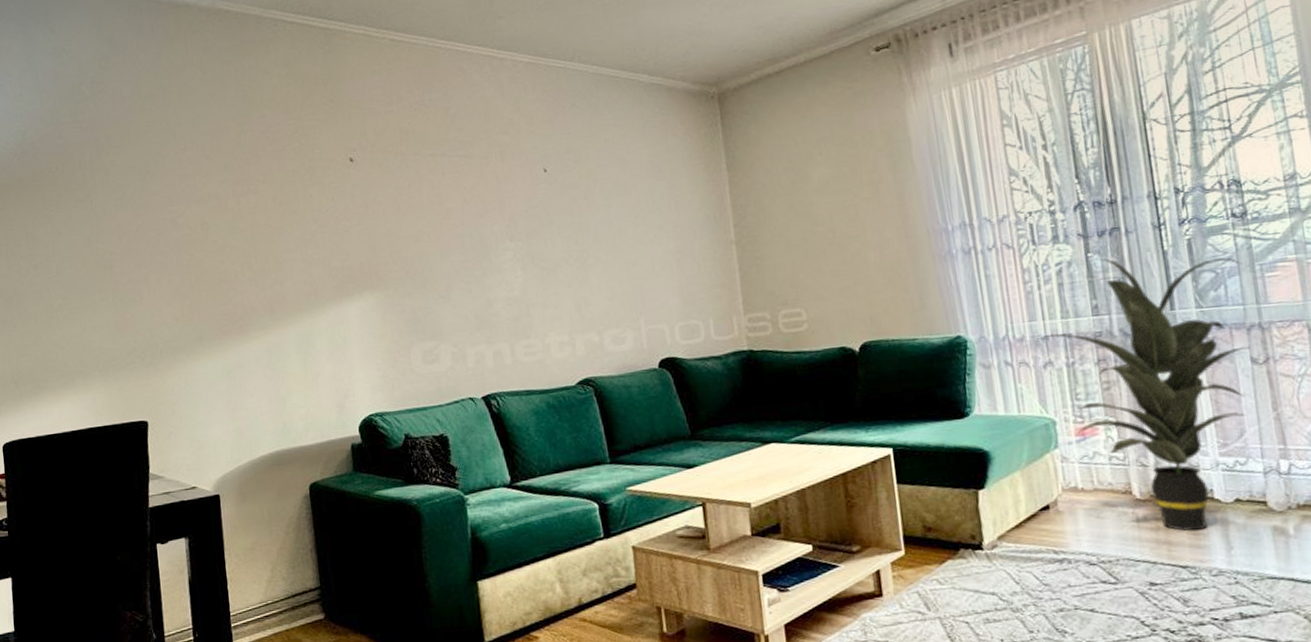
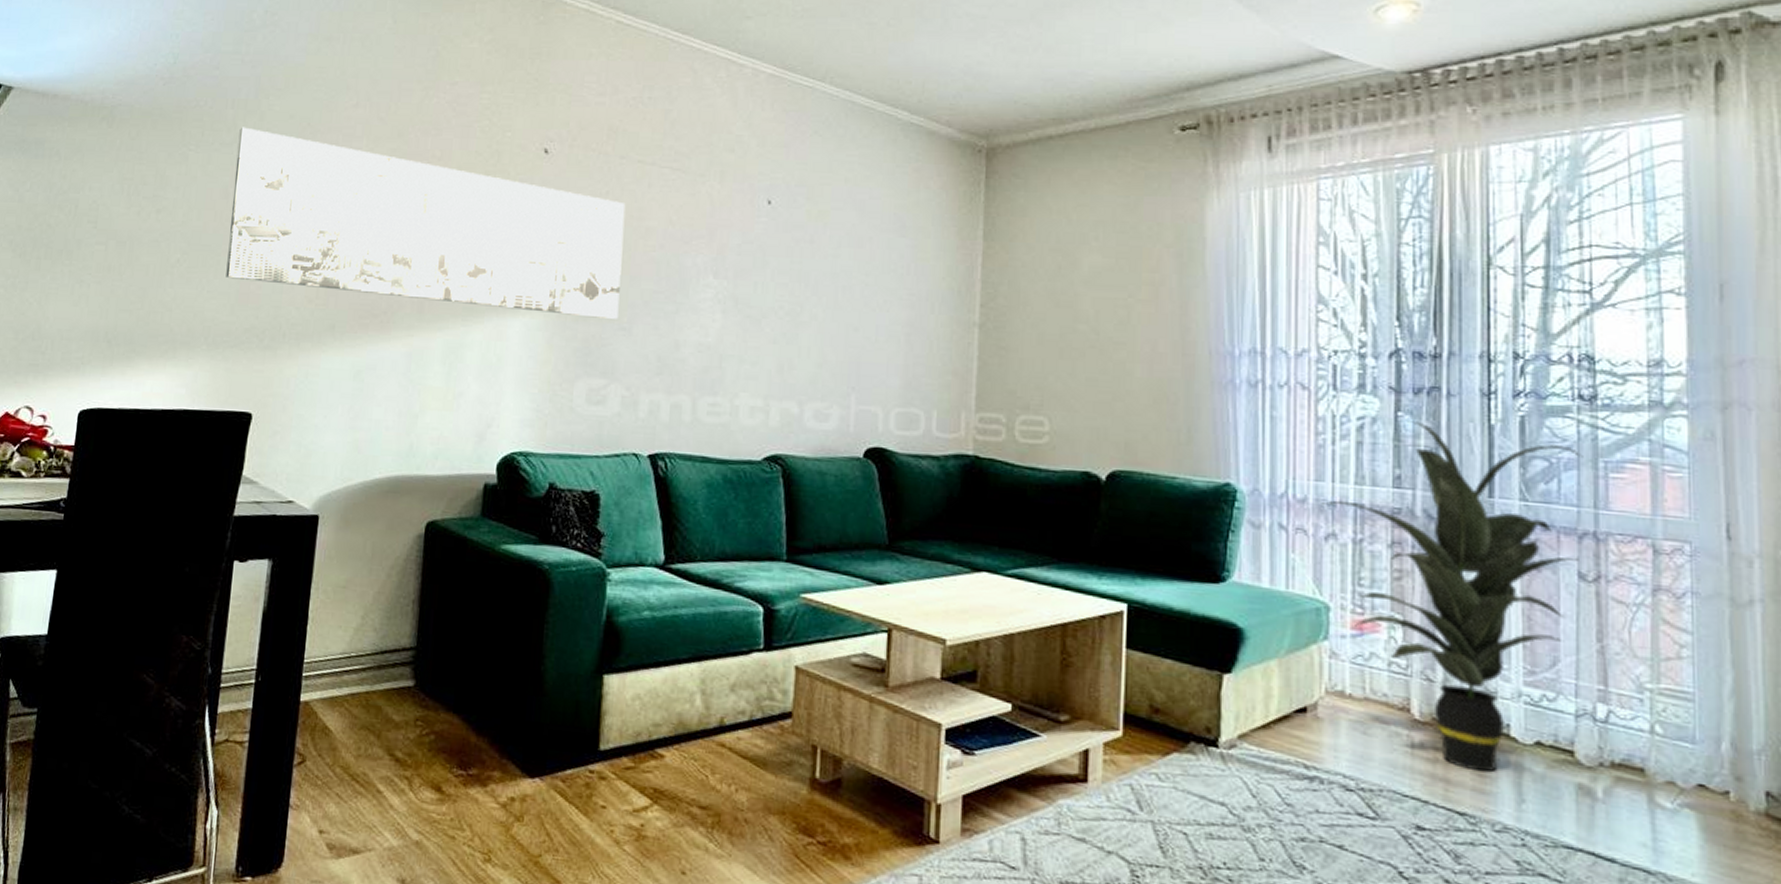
wall art: none [90,183,437,313] -> present [226,127,626,319]

